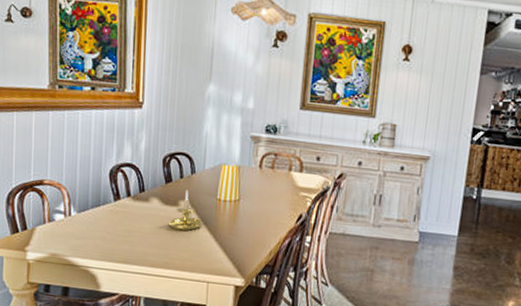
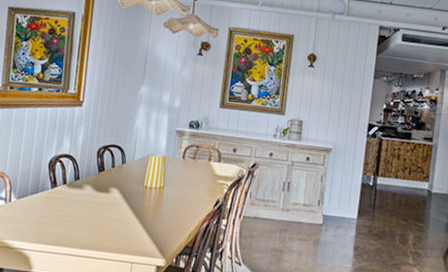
candle holder: present [168,189,203,231] -> none [98,177,130,216]

